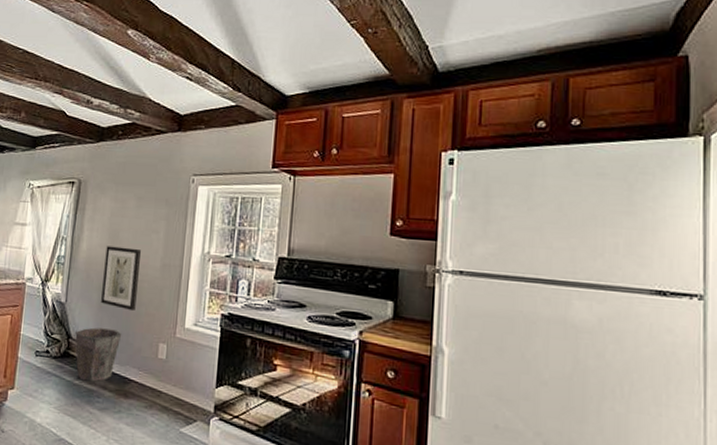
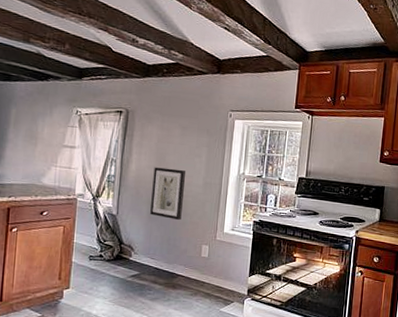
waste bin: present [75,327,122,382] -> none [127,234,170,278]

